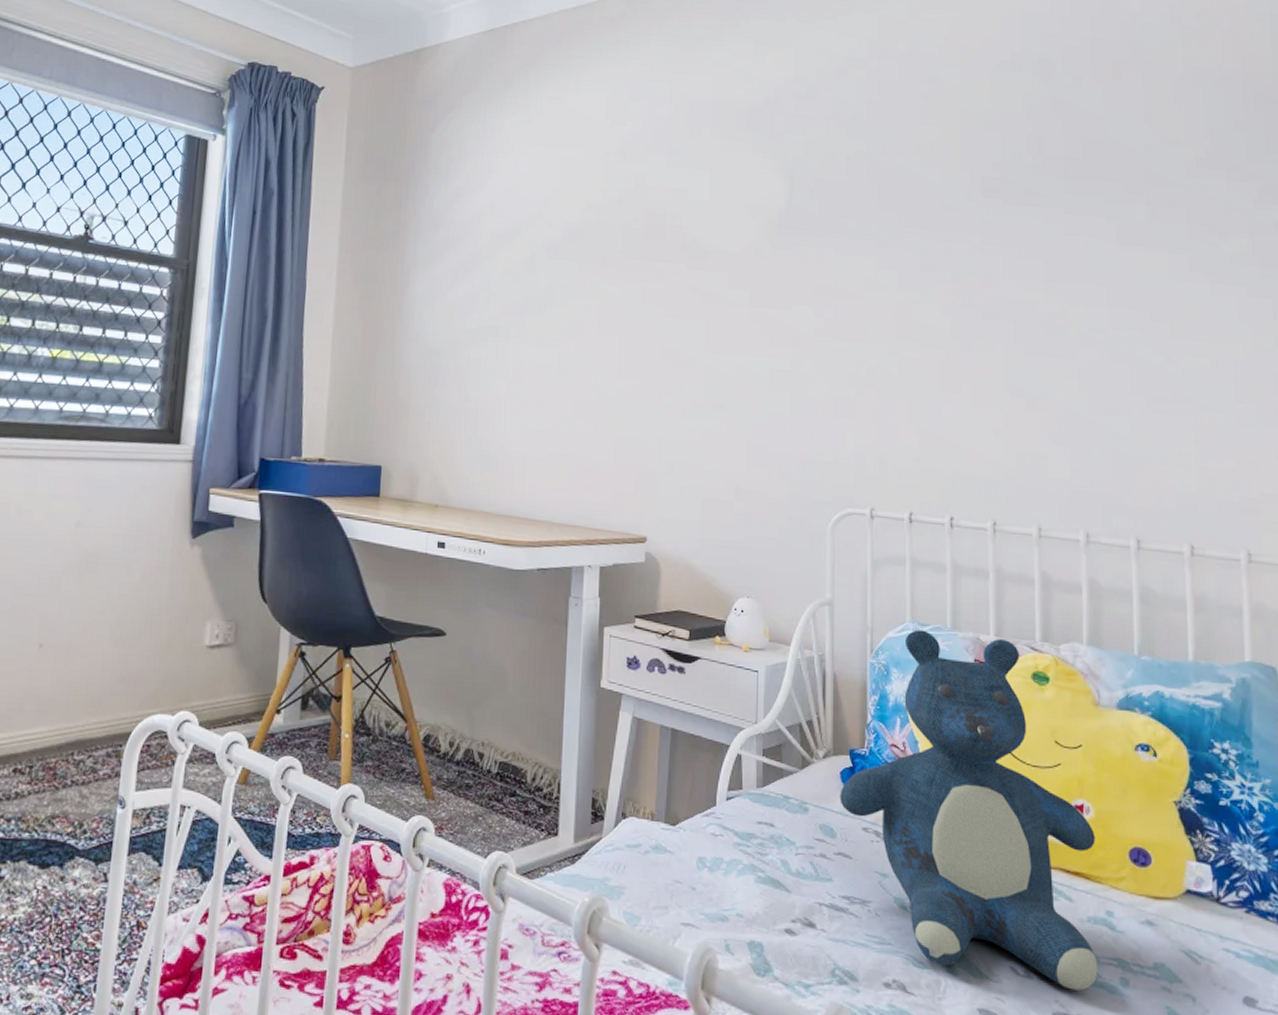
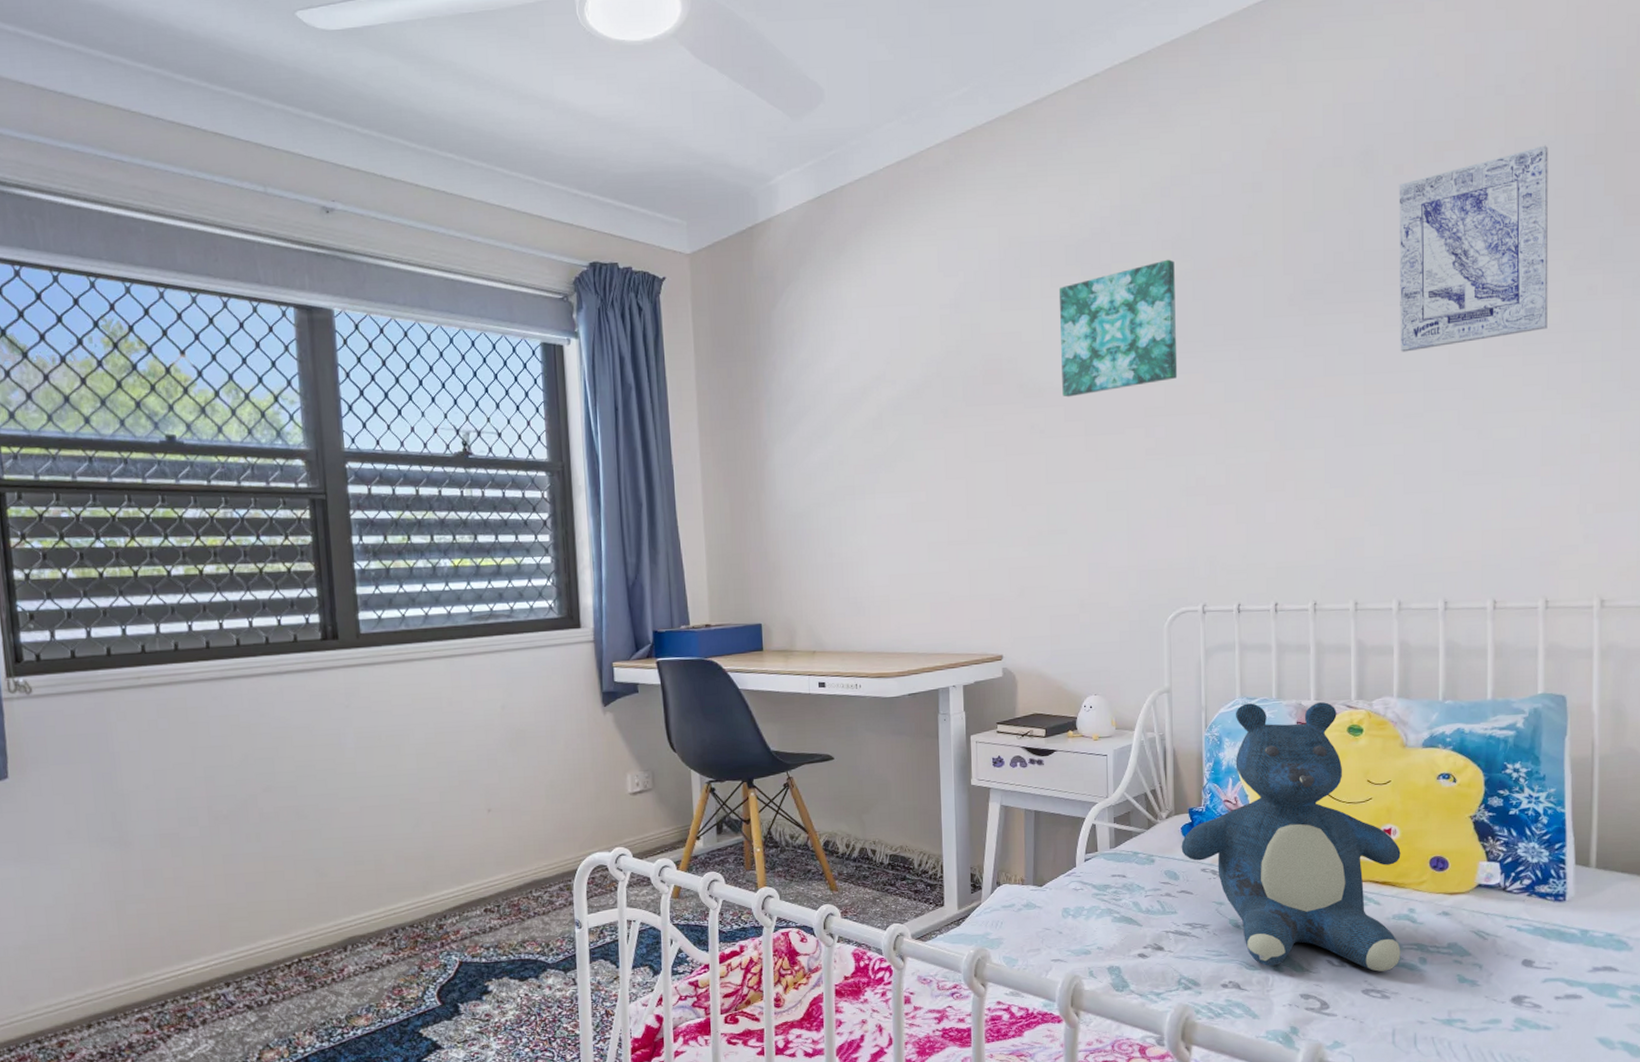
wall art: none [727,137,850,264] -> present [1058,259,1178,398]
wall art: none [1078,77,1235,264] -> present [1399,145,1549,352]

